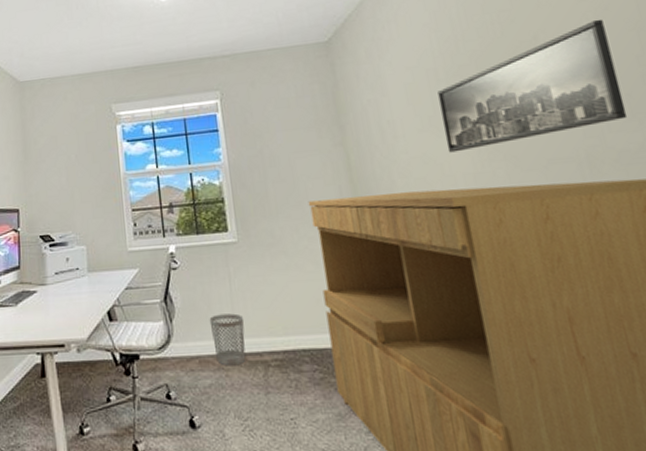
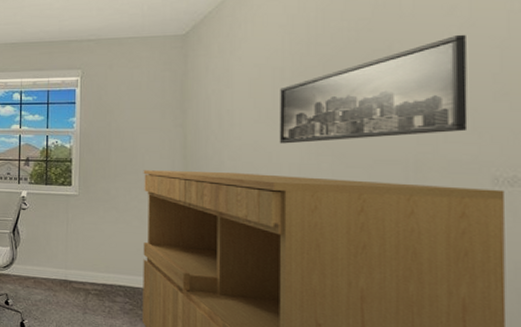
wastebasket: present [209,313,246,366] -> none [46,248,75,289]

